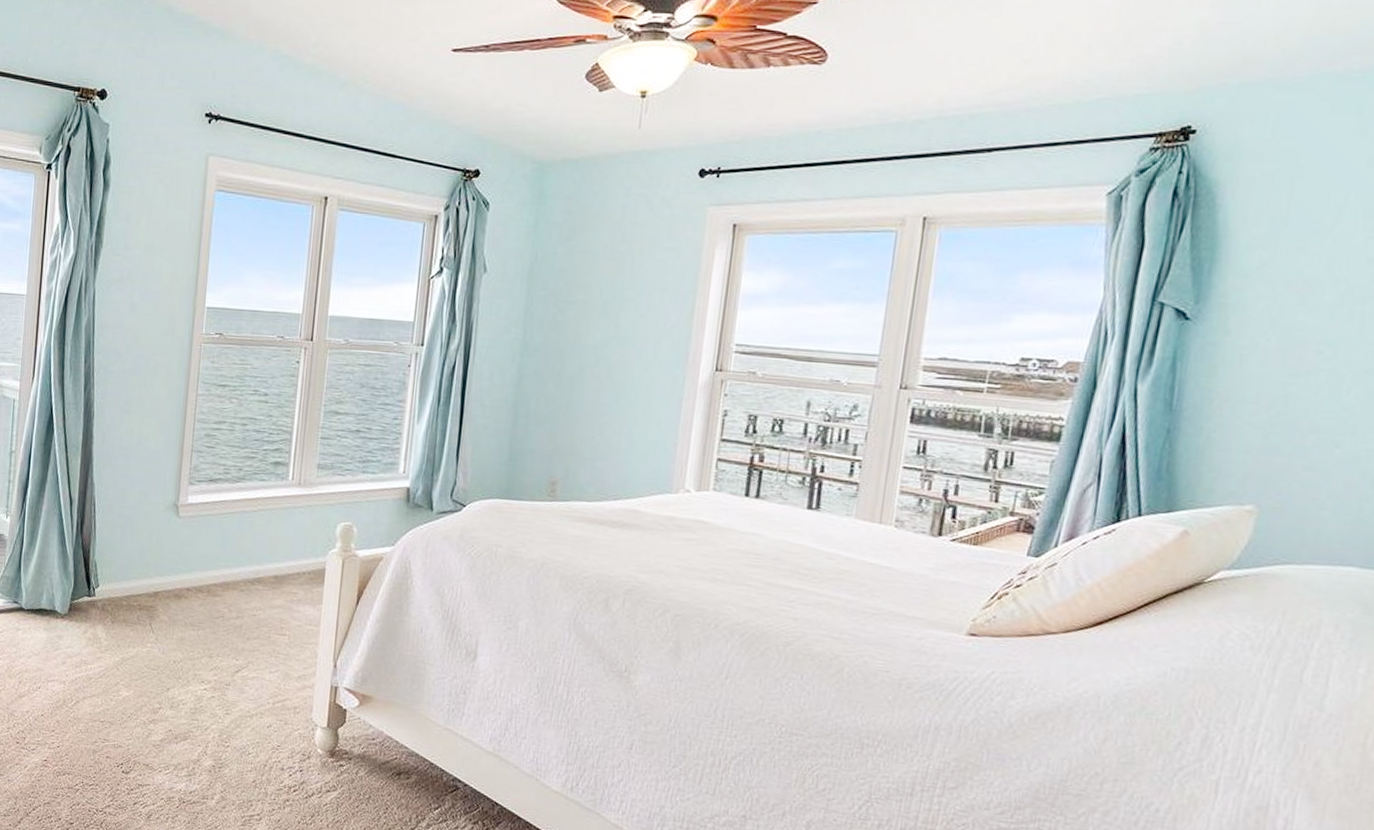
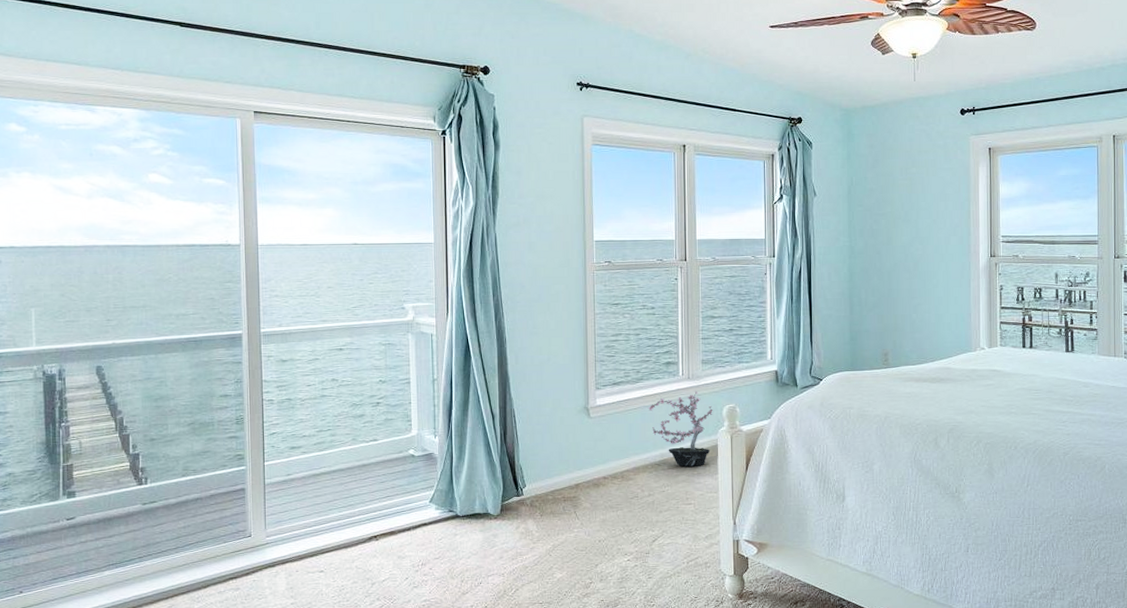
potted plant: none [246,500,325,592] -> present [647,390,713,467]

